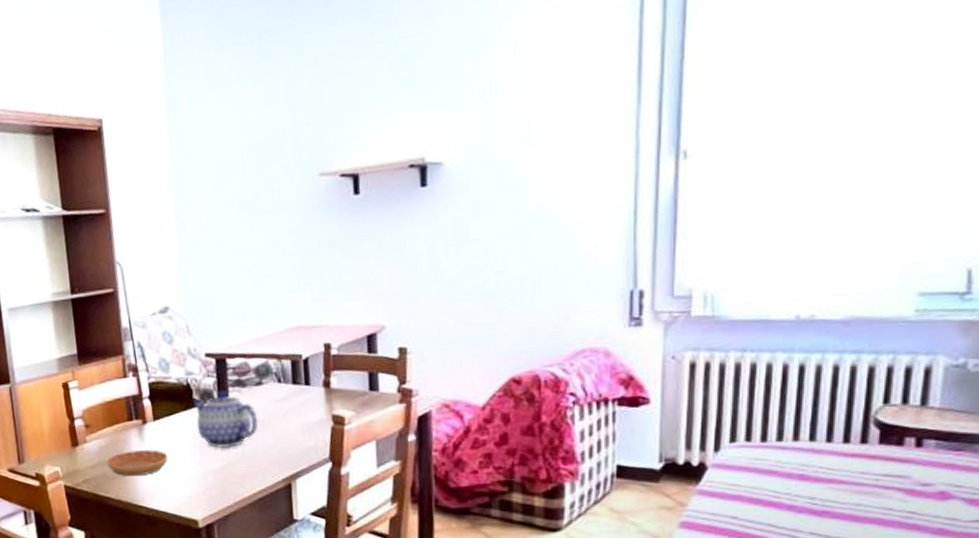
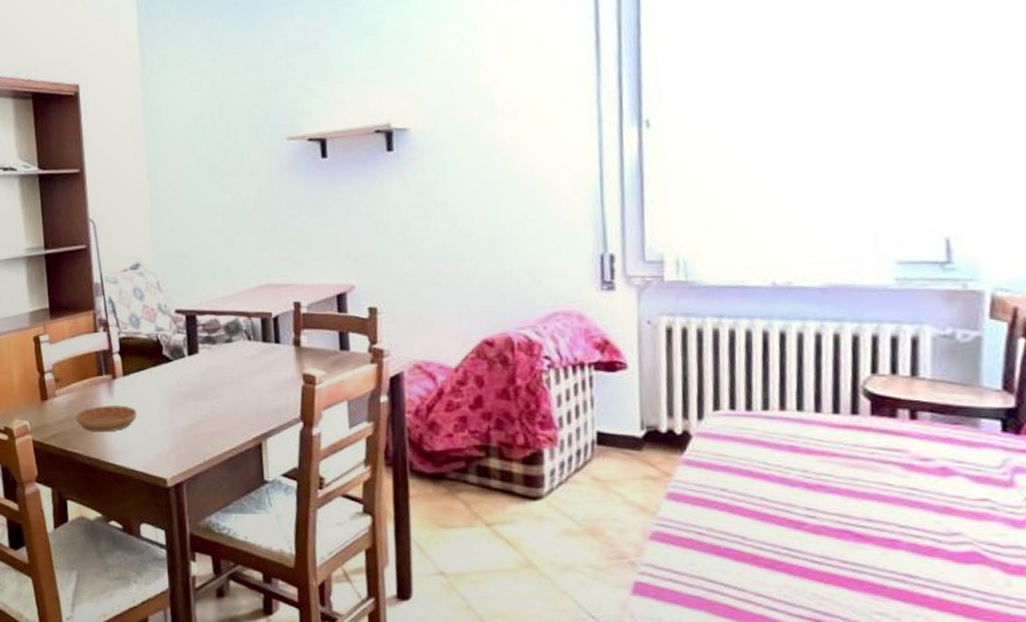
teapot: present [193,390,258,448] -> none [163,347,228,405]

